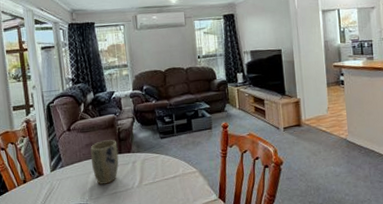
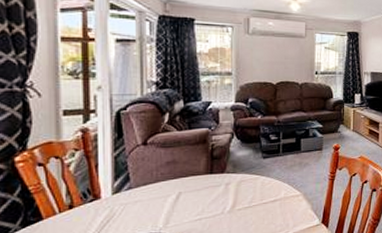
plant pot: present [90,140,119,185] -> none [172,157,209,210]

